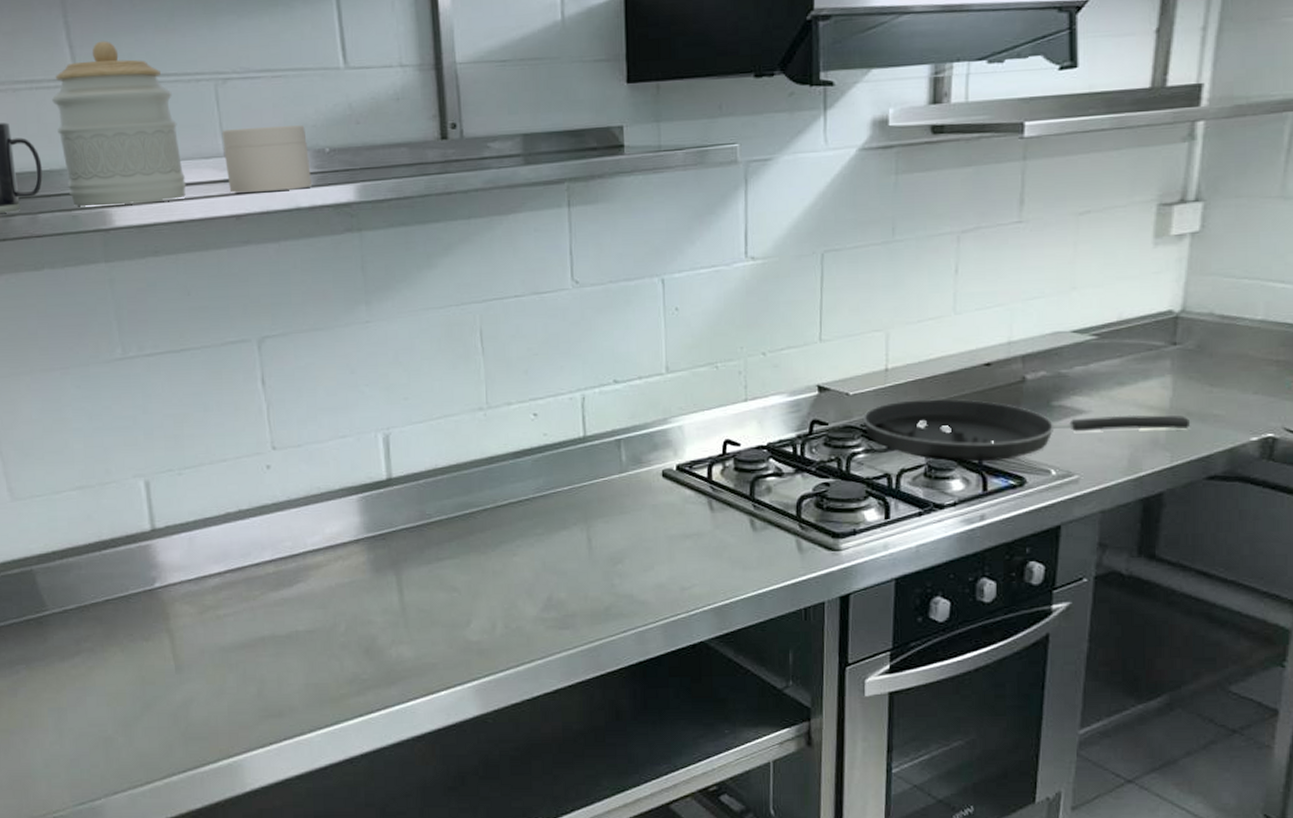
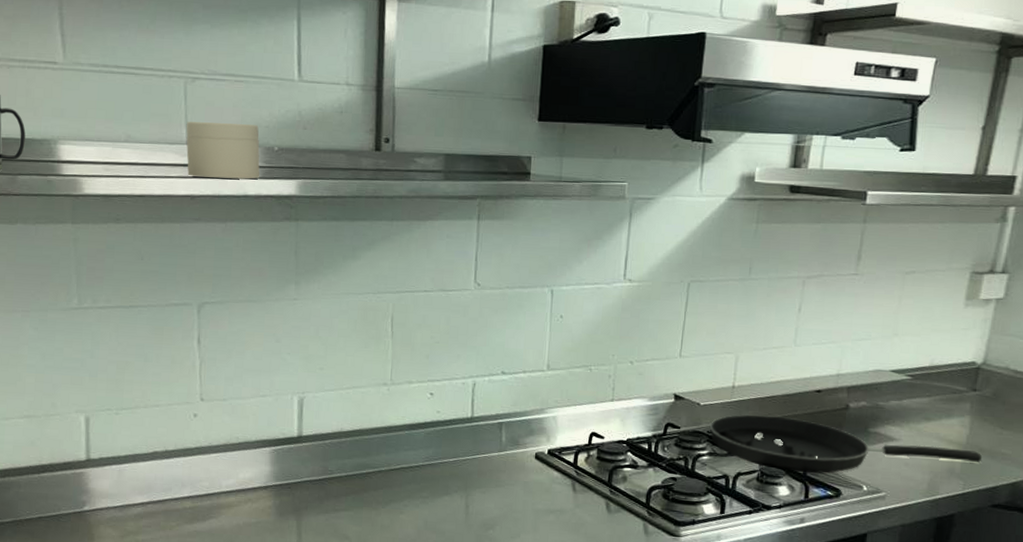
jar: present [51,41,186,207] -> none [40,33,151,177]

